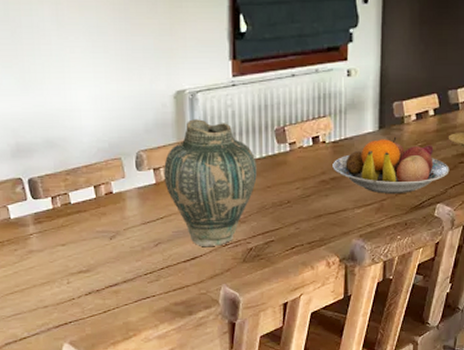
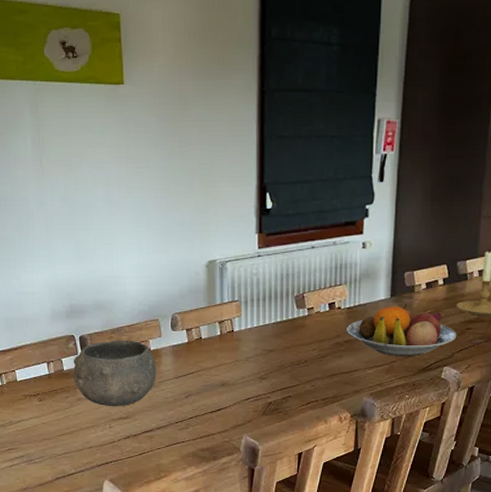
bowl: none [21,182,121,260] -> present [73,340,157,407]
vase: present [164,119,257,248] -> none [195,286,277,400]

